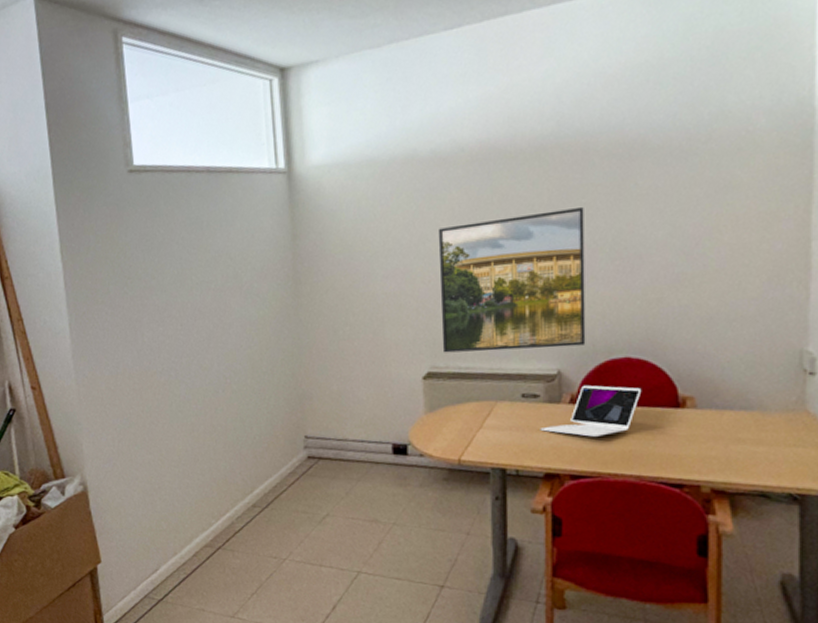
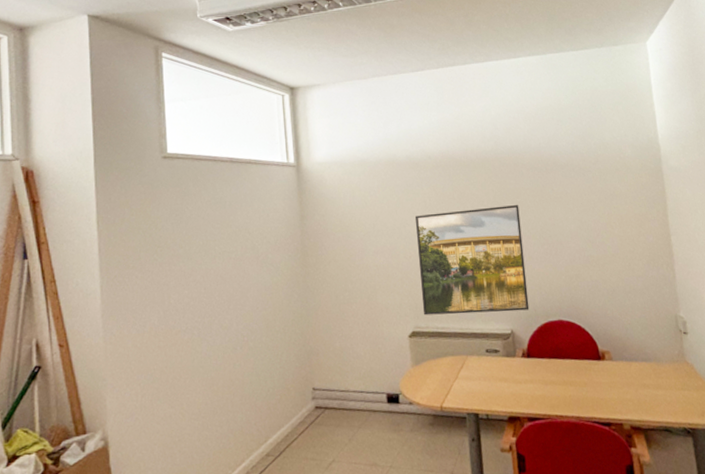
laptop: present [540,385,642,437] -> none [502,342,573,385]

